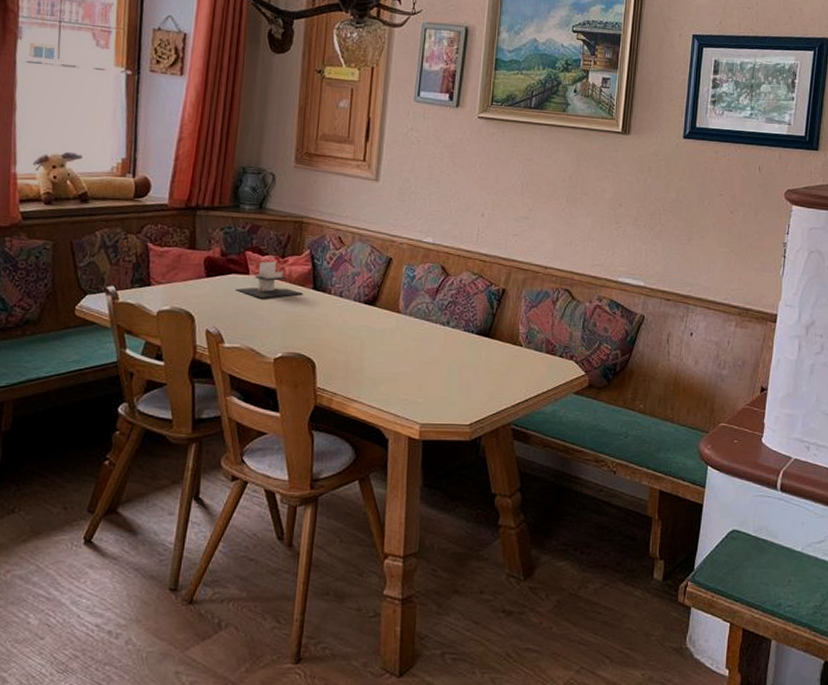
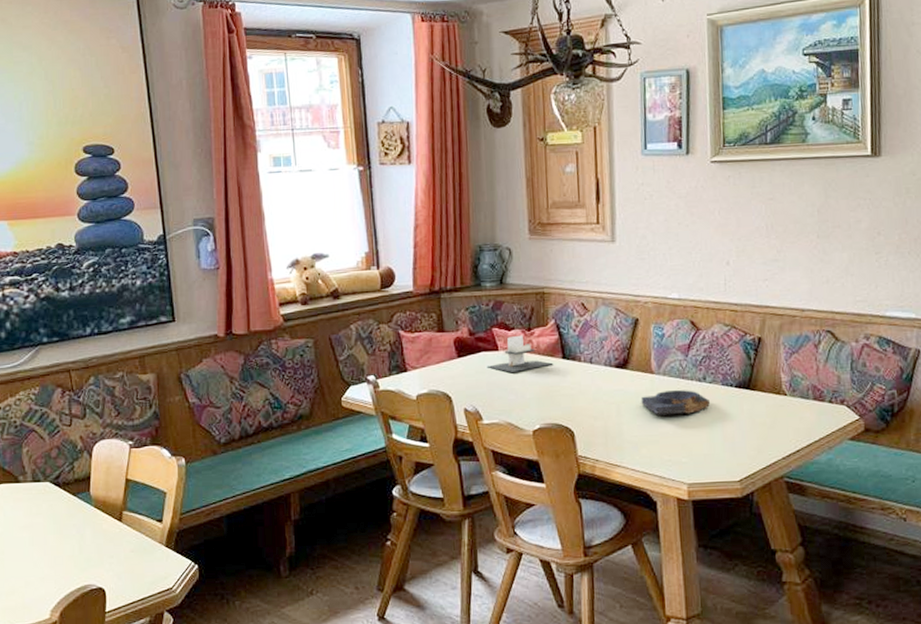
decorative bowl: none [385,331,452,356] -> present [641,390,711,415]

